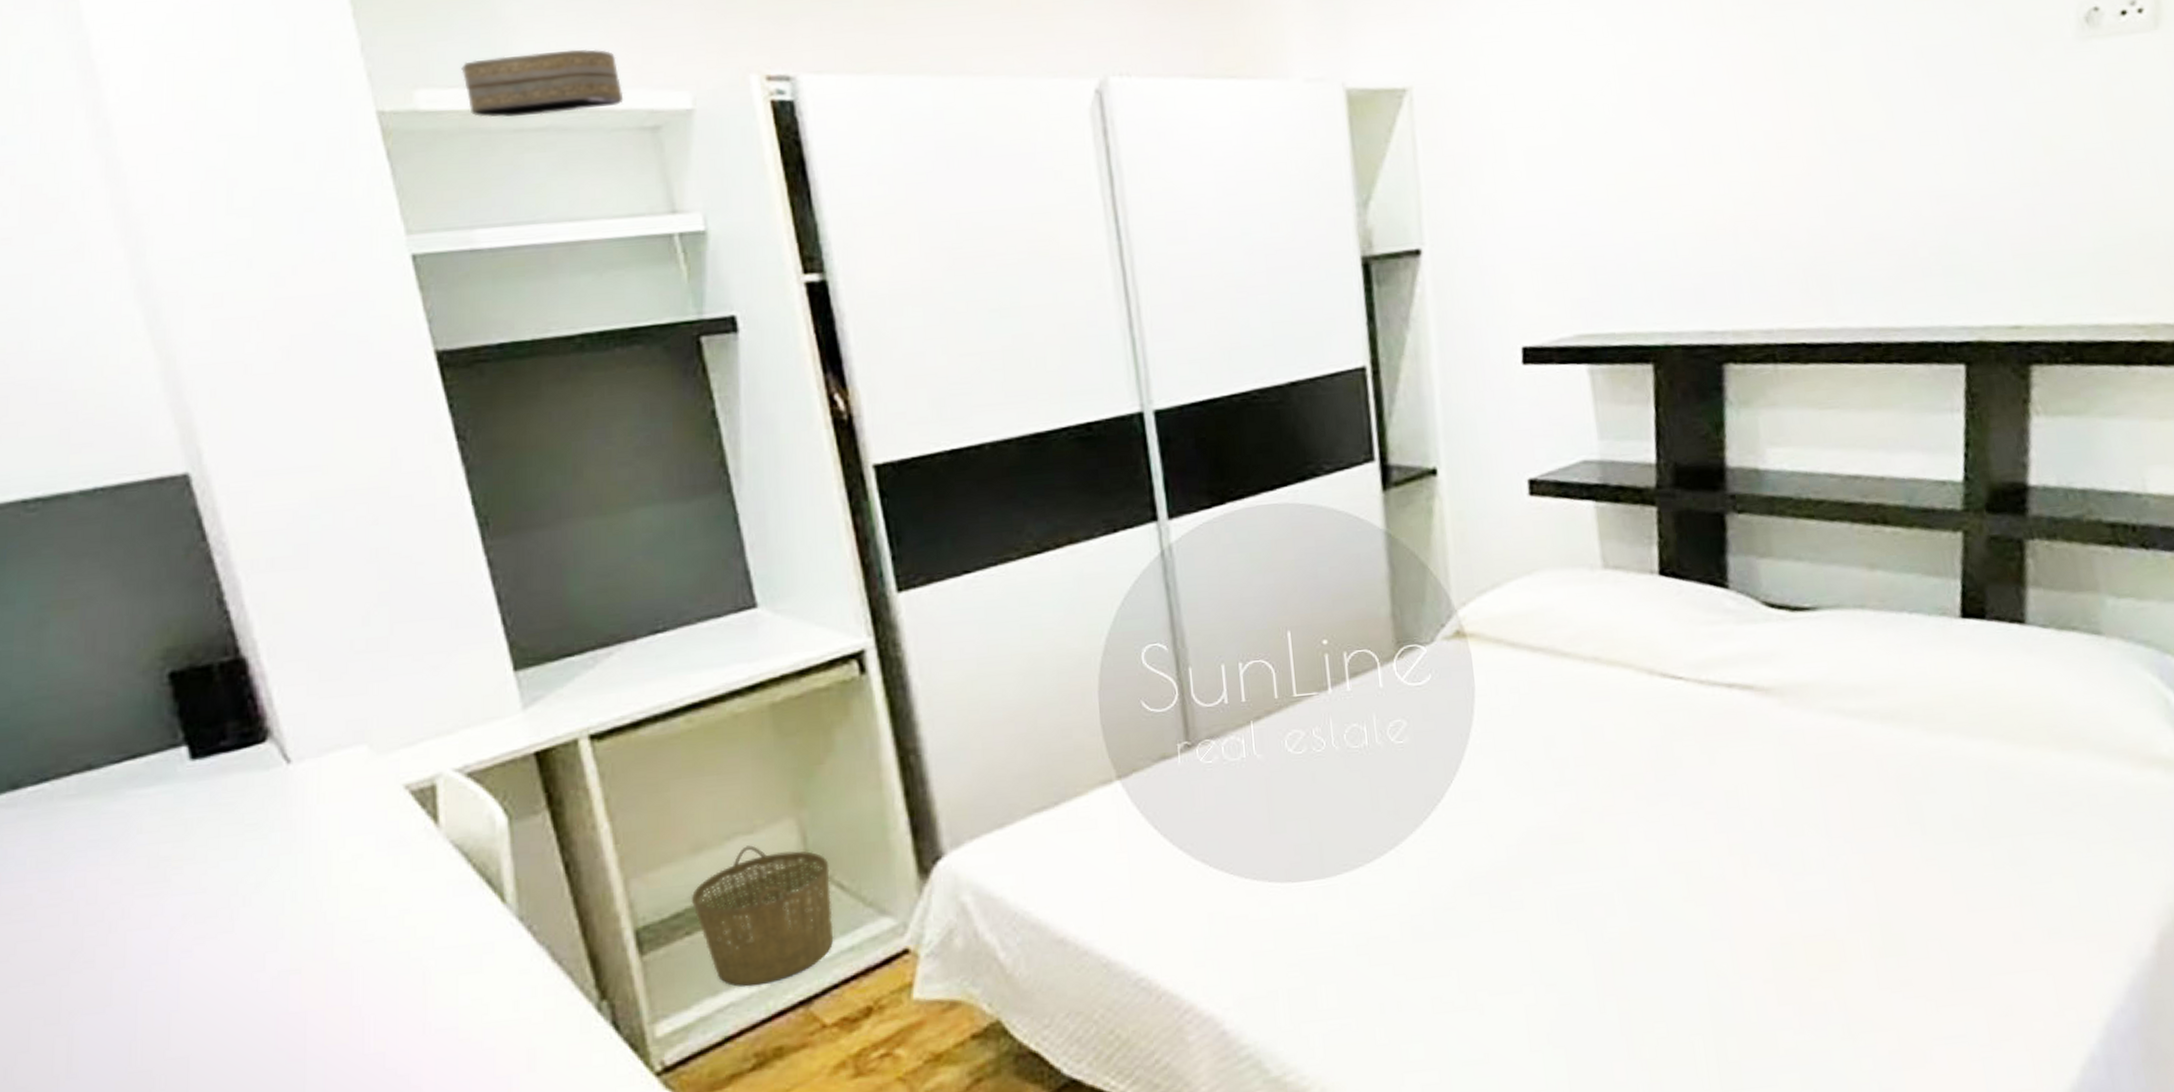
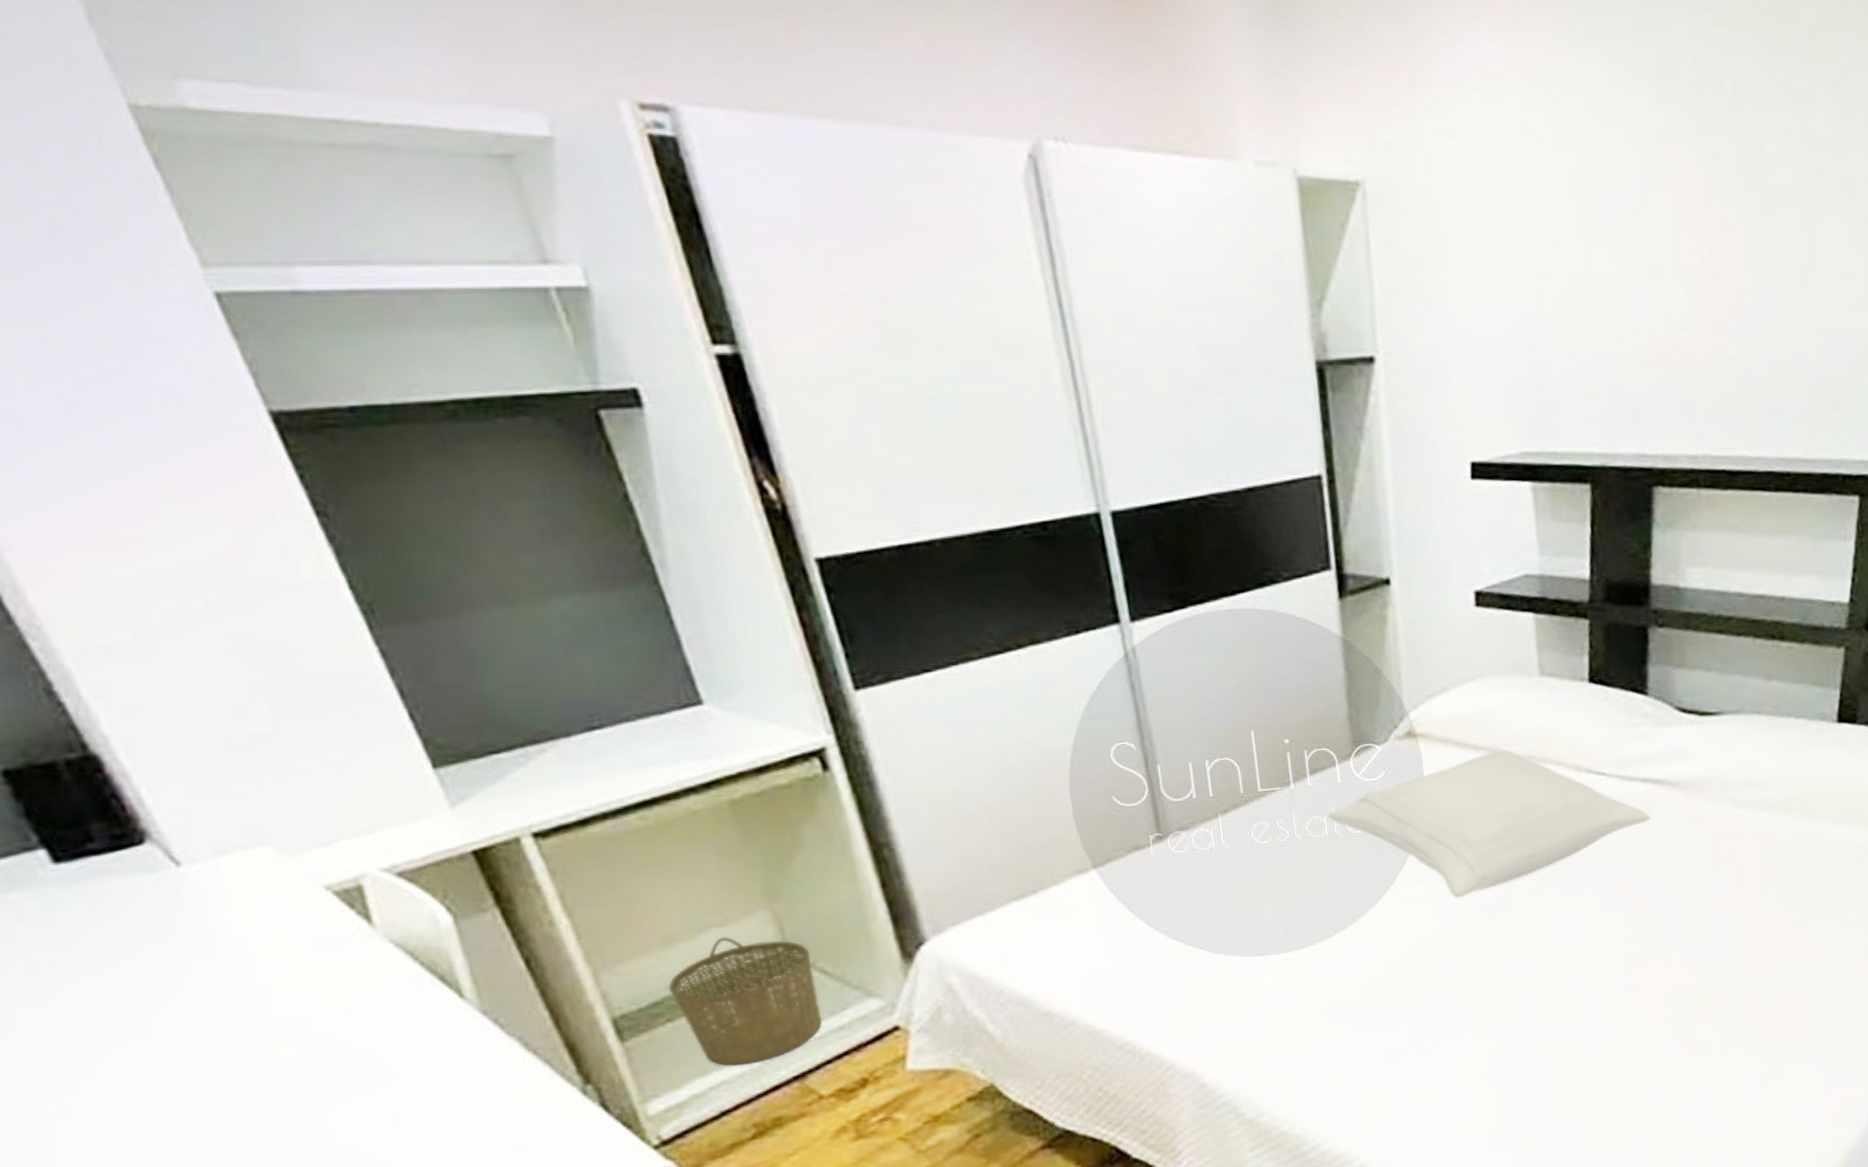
decorative box: present [461,49,624,118] -> none [235,46,461,128]
pillow: none [1368,651,1739,821] -> present [1328,750,1651,898]

